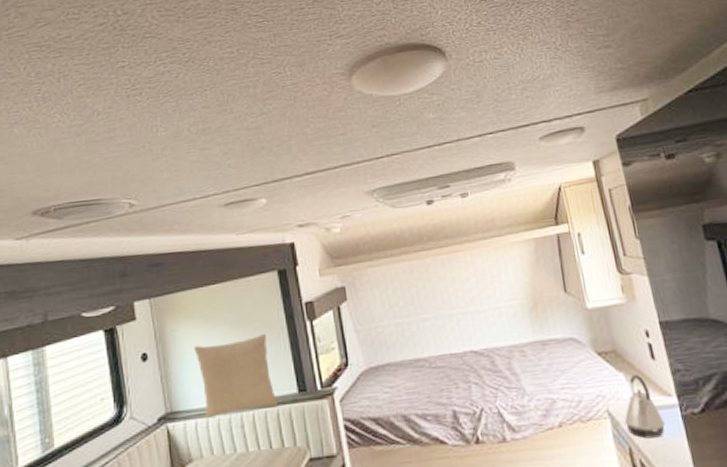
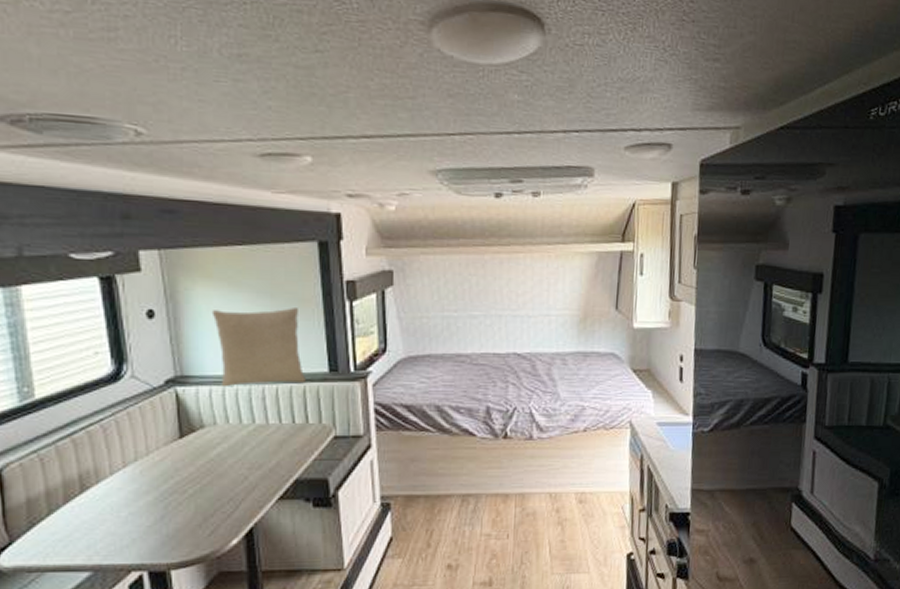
kettle: present [624,374,665,439] -> none [643,393,677,449]

